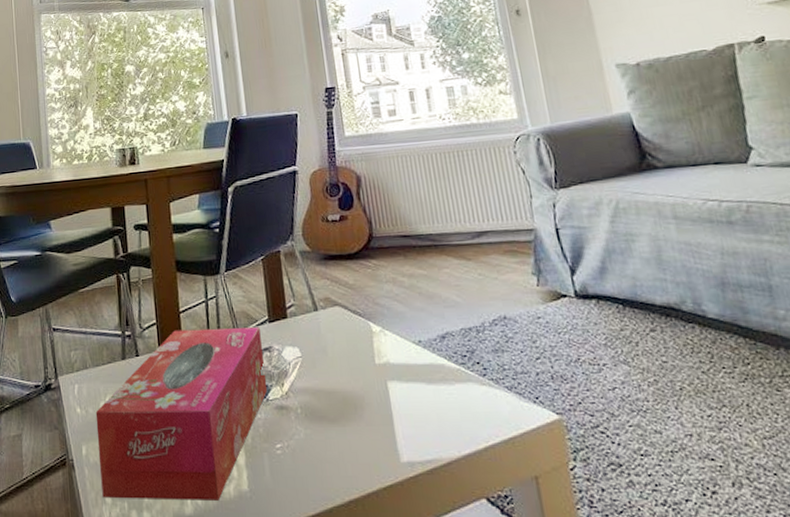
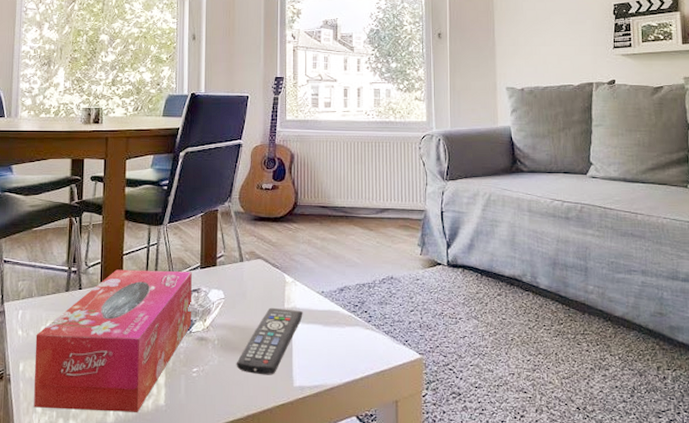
remote control: none [326,364,400,449] -> present [236,307,303,375]

